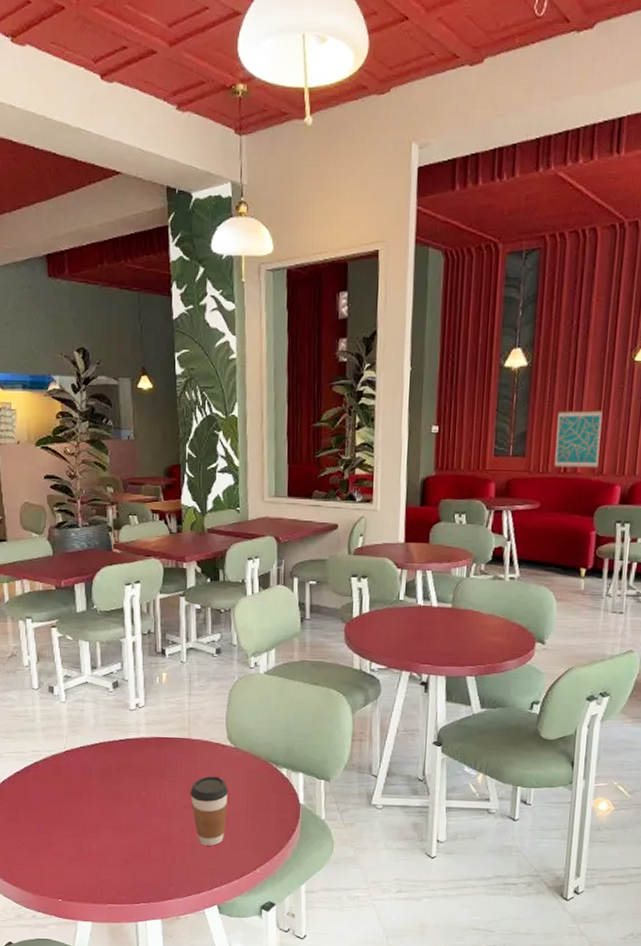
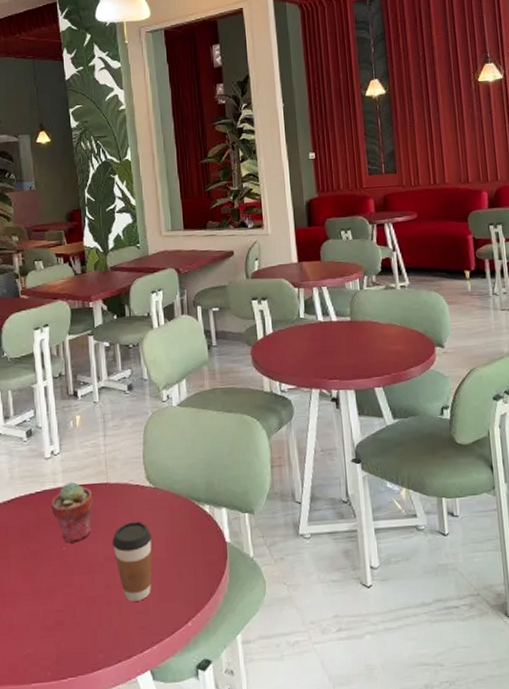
potted succulent: none [133,733,174,789] -> present [50,481,93,544]
wall art: present [554,410,603,468] -> none [419,126,464,180]

